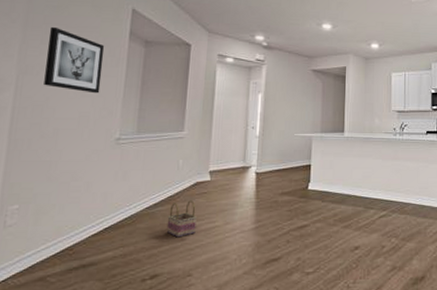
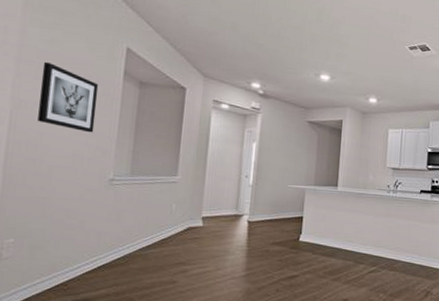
basket: present [166,200,197,238] -> none [158,244,189,280]

